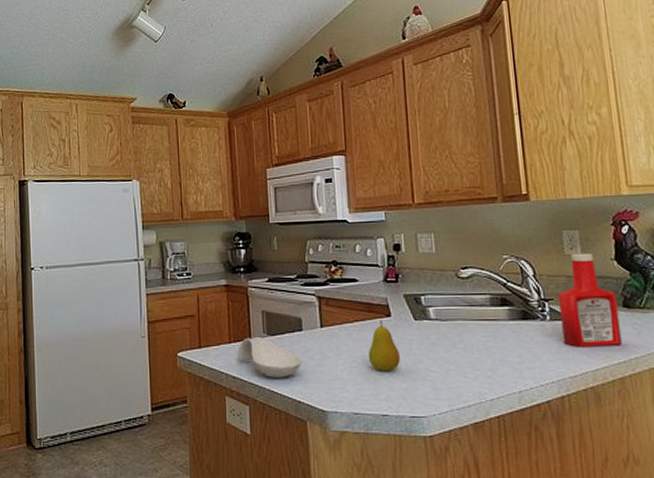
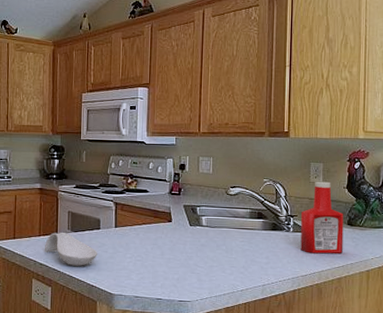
fruit: present [368,320,401,371] -> none [150,224,176,265]

